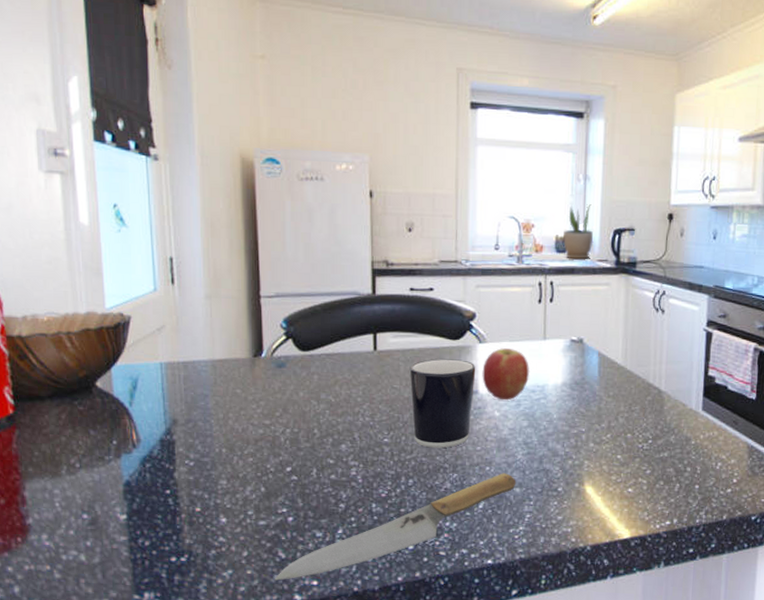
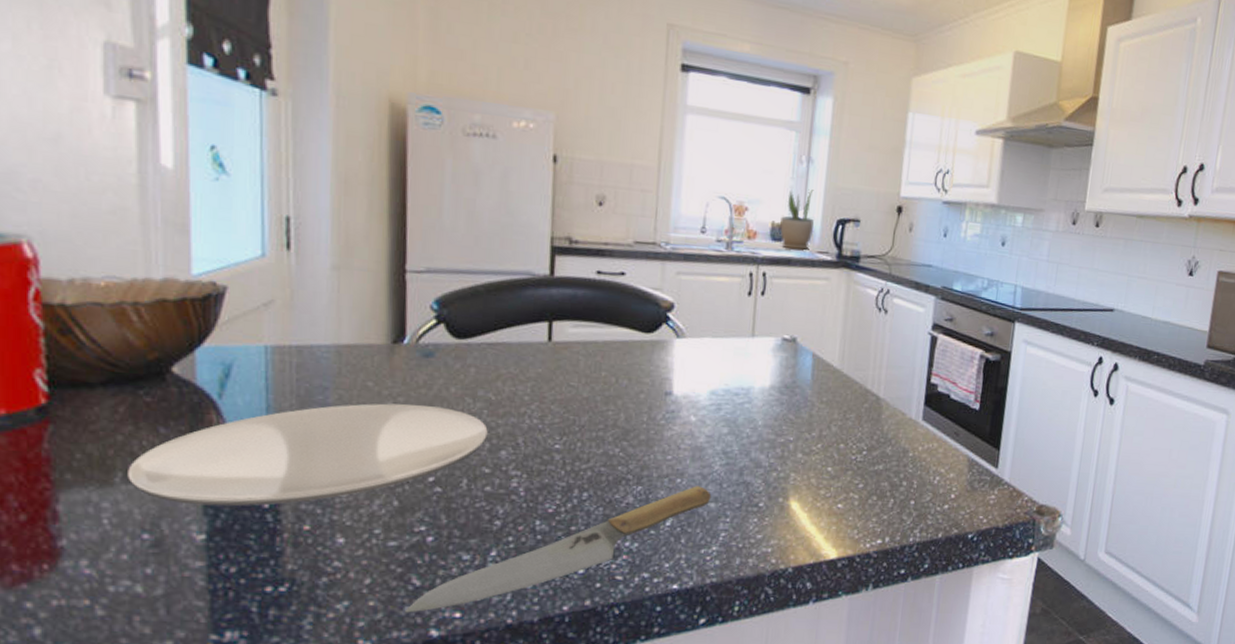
plate: none [70,407,330,493] -> present [128,403,488,507]
mug: present [409,358,476,449] -> none [590,353,671,457]
fruit: present [482,348,530,400] -> none [677,344,735,404]

